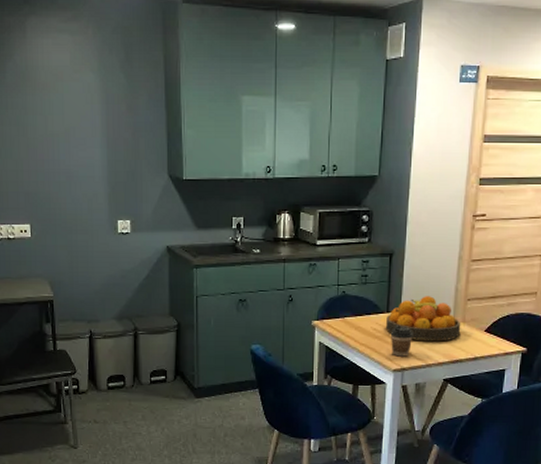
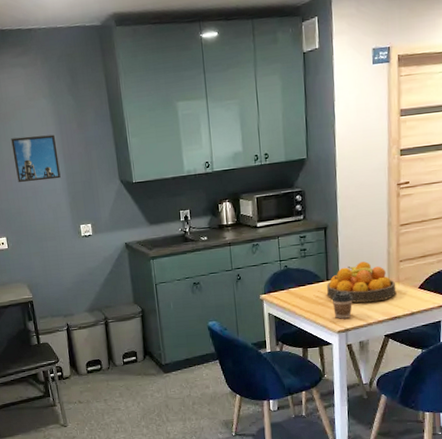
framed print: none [48,113,101,165] -> present [11,134,61,183]

